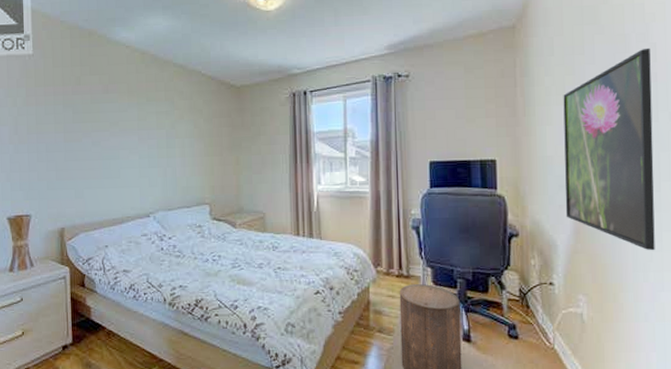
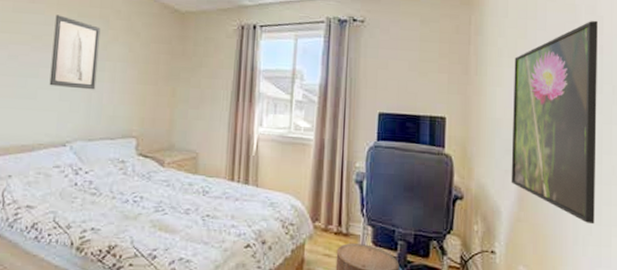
wall art: none [127,101,169,166] -> present [49,15,101,90]

